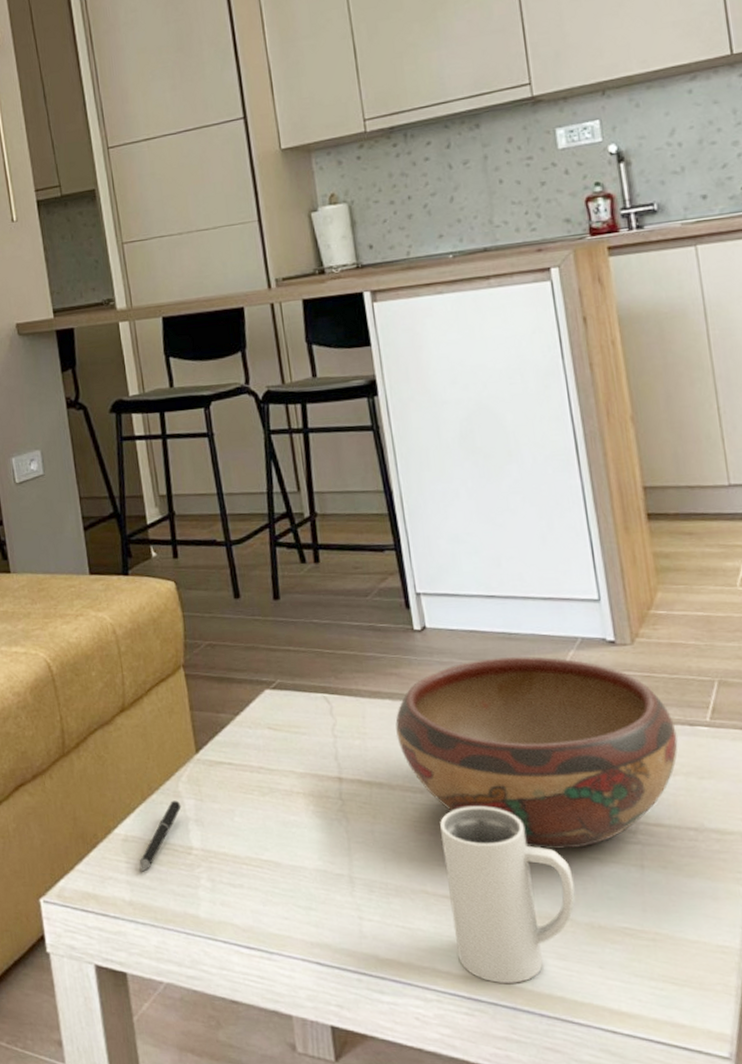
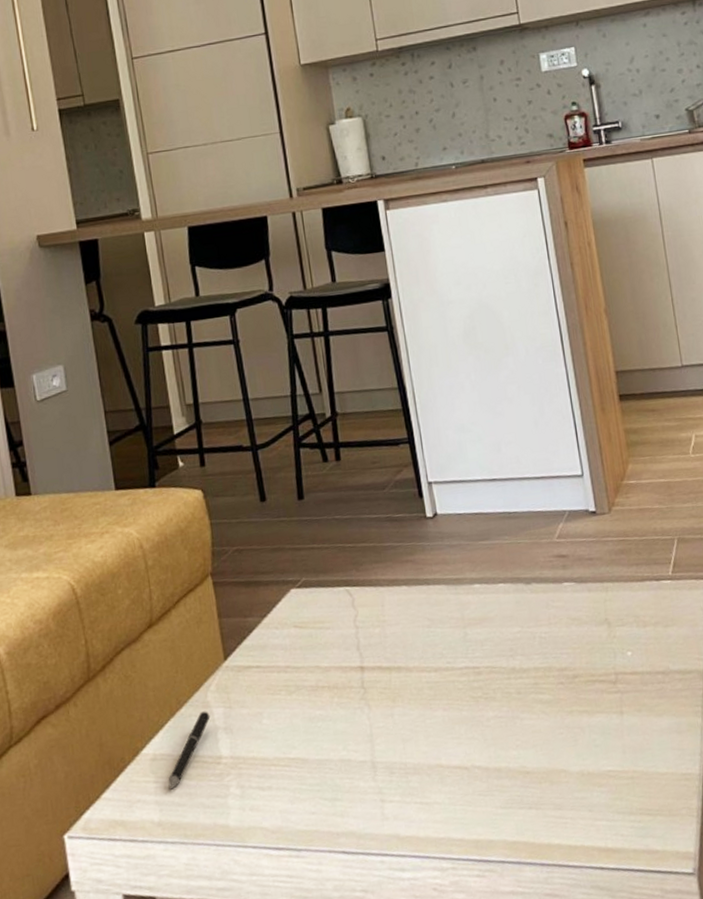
decorative bowl: present [395,656,678,849] -> none [411,531,648,709]
mug: present [440,807,575,983] -> none [452,676,568,842]

